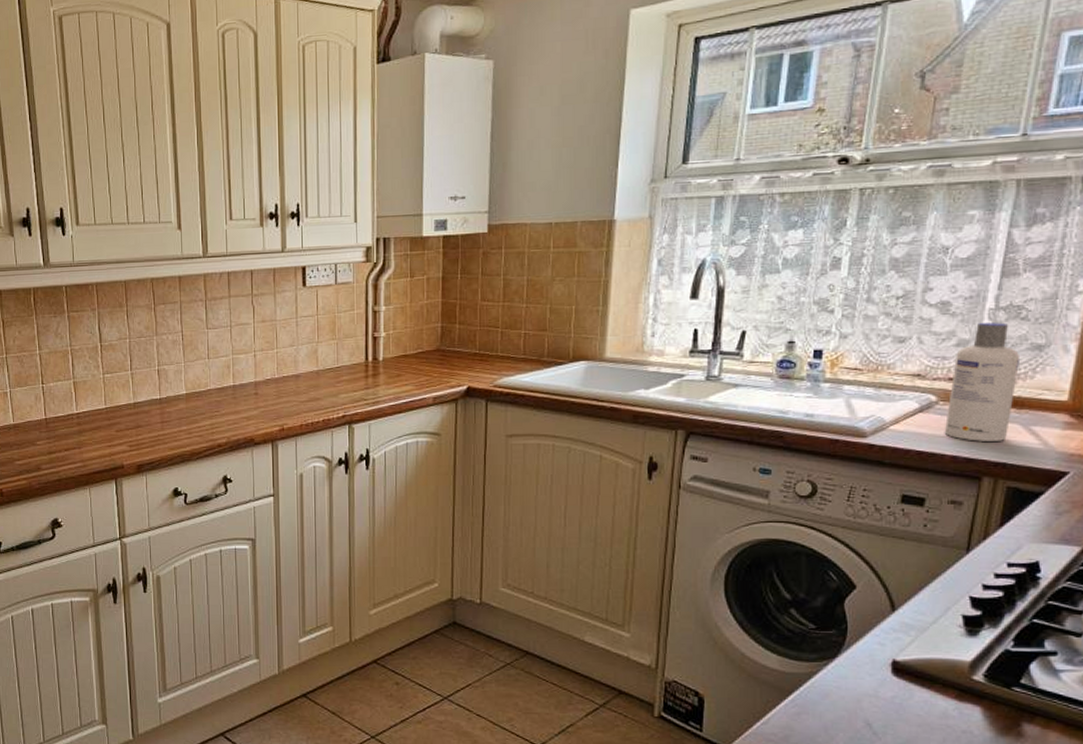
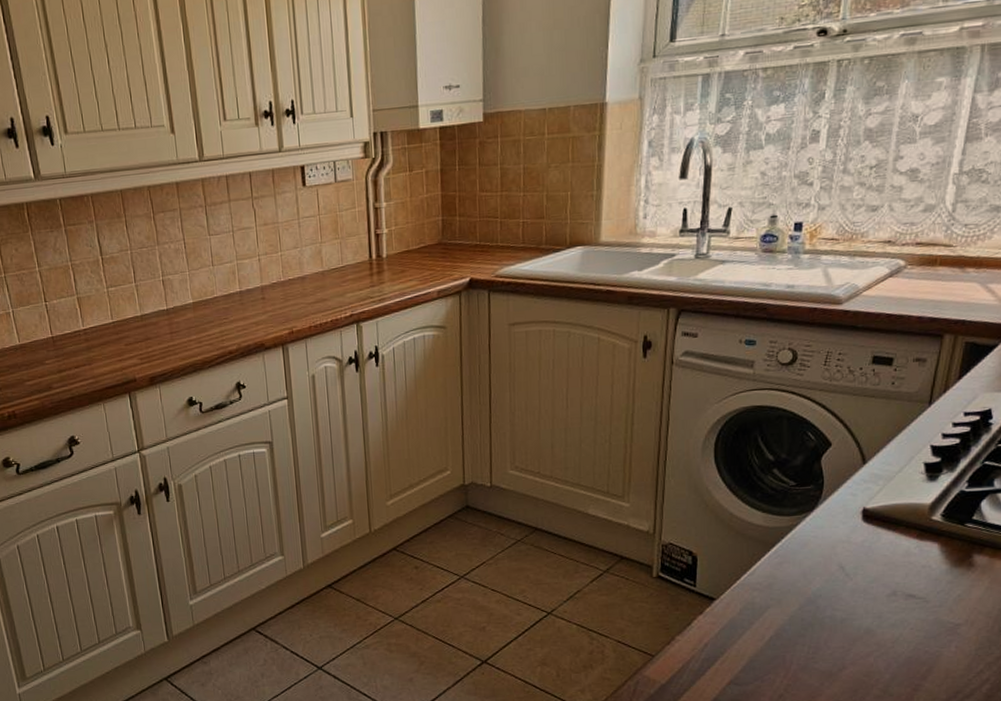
screw cap bottle: present [944,323,1021,441] -> none [911,186,981,302]

